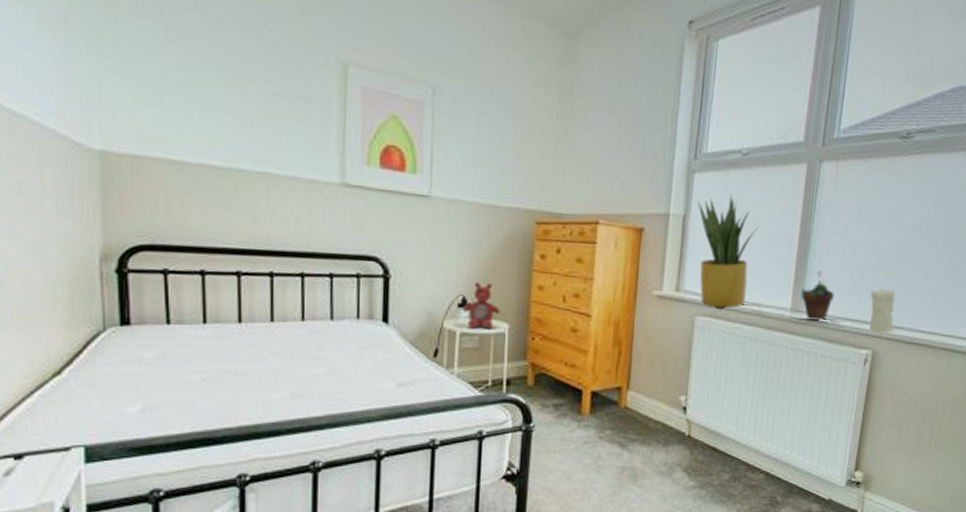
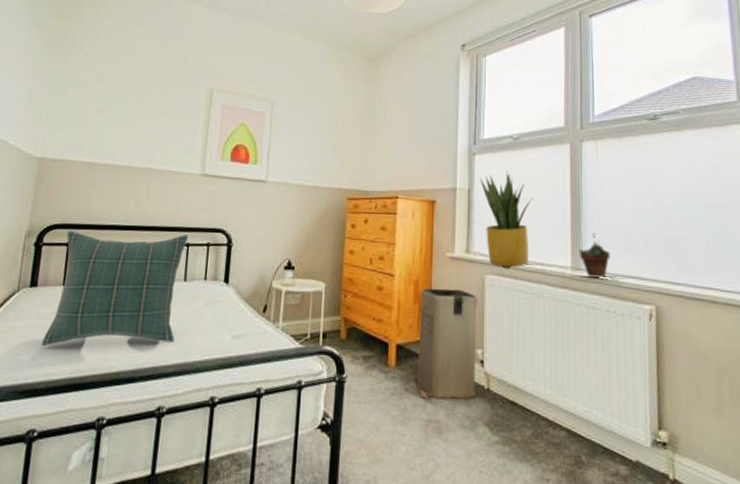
pillow: none [150,253,331,397] -> present [41,230,189,347]
stuffed bear: present [462,281,501,329] -> none [288,248,319,288]
laundry basket: none [611,330,685,447] -> present [416,288,478,400]
candle: present [870,289,895,334] -> none [645,248,672,290]

